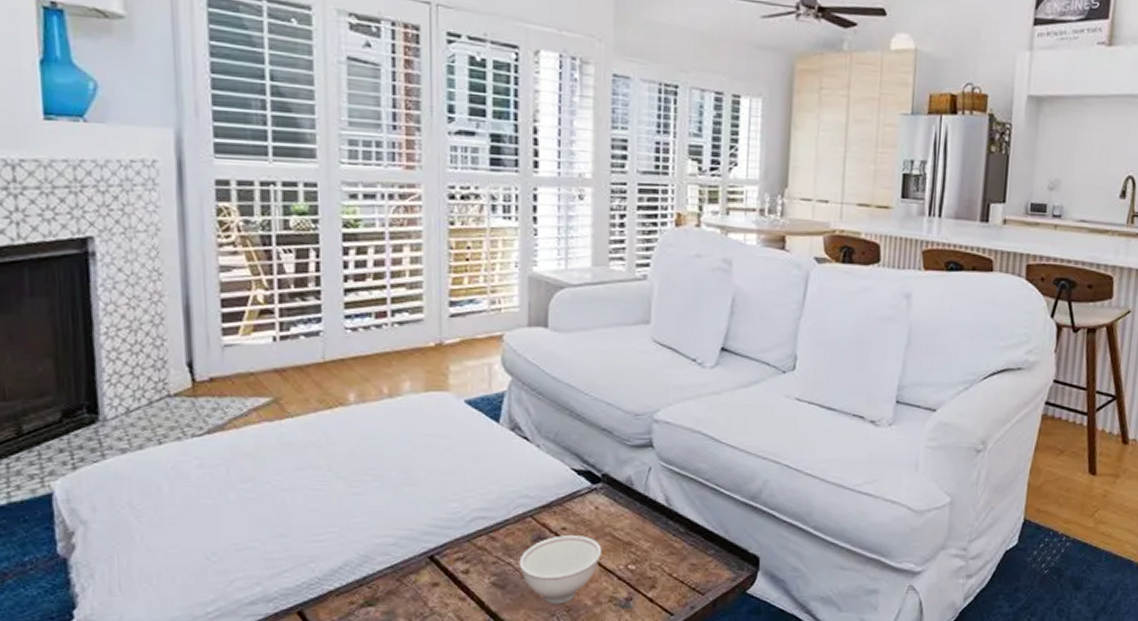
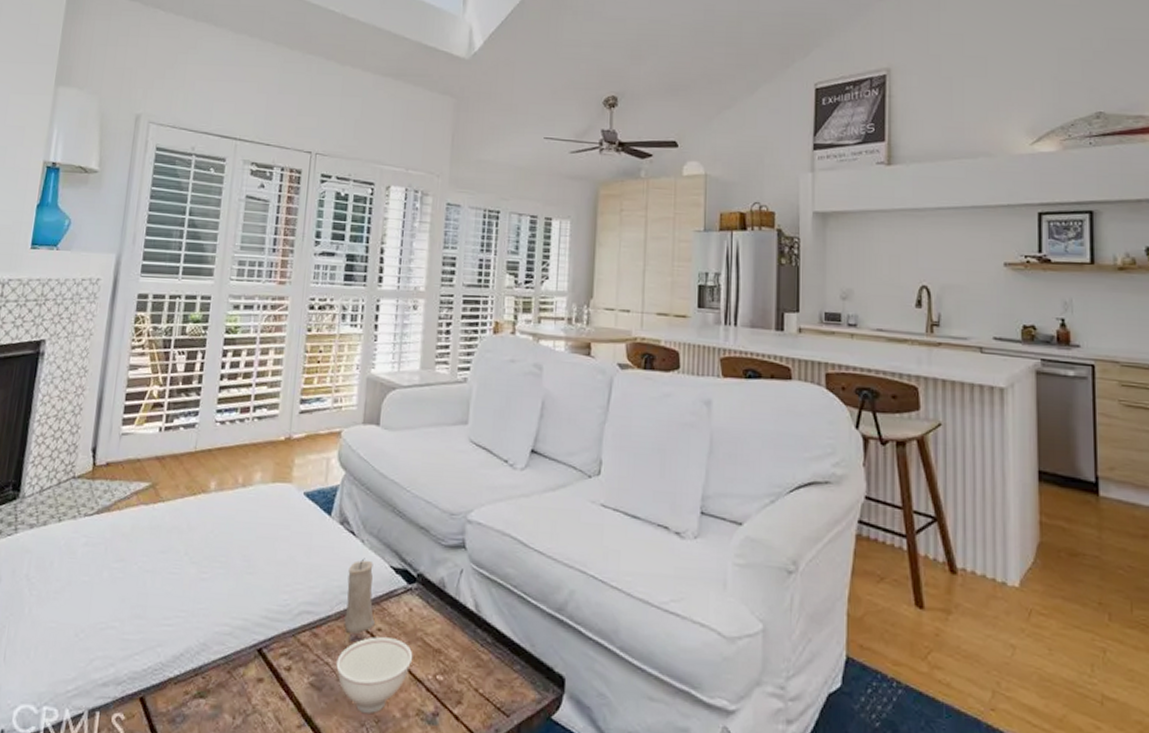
candle: none [524,462,560,535] -> present [344,558,376,635]

